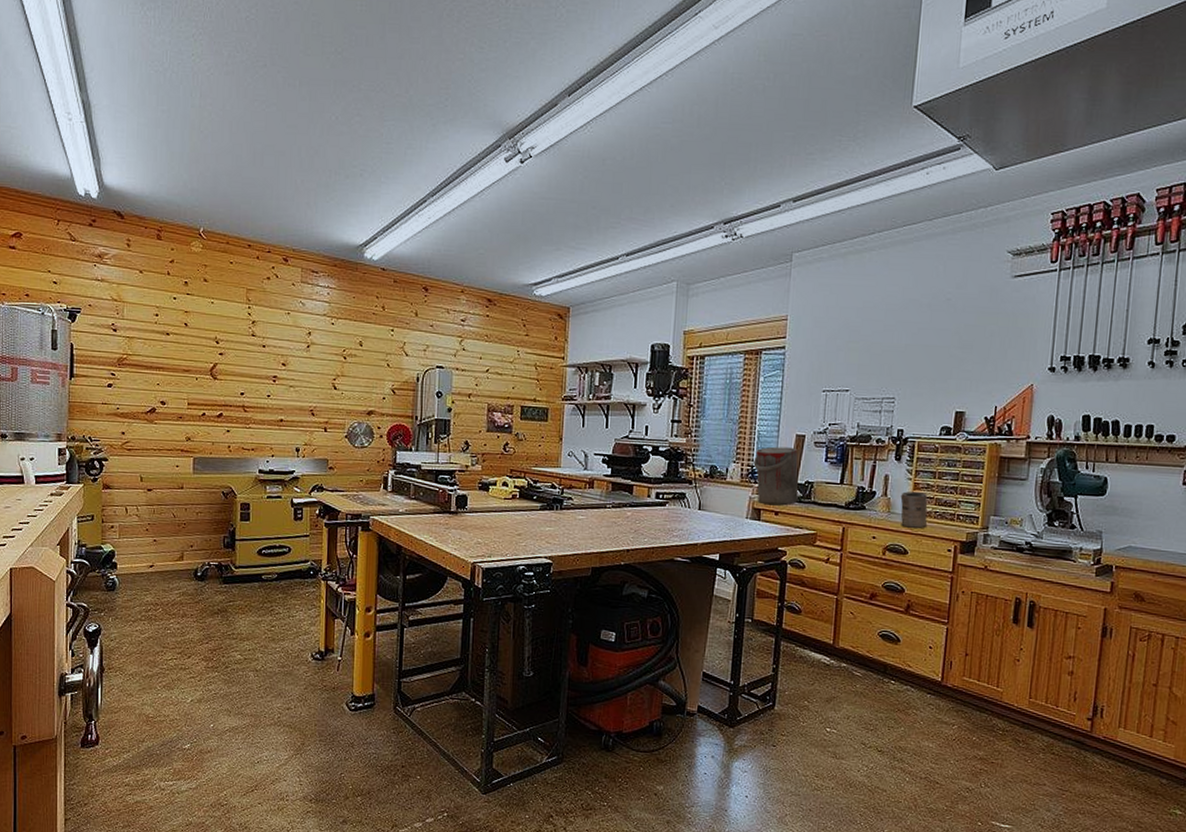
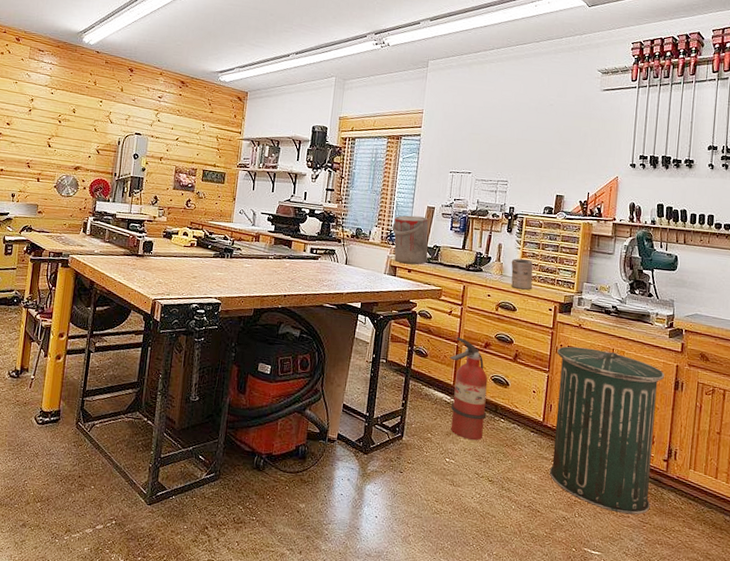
fire extinguisher: none [828,588,875,706] -> present [450,337,488,440]
trash can: none [949,592,1089,782] -> present [549,346,664,515]

